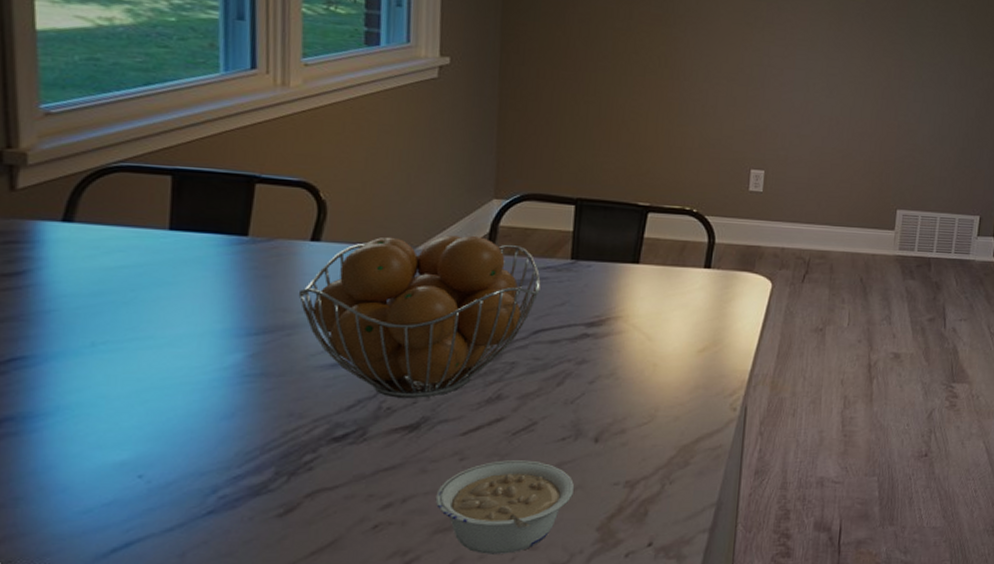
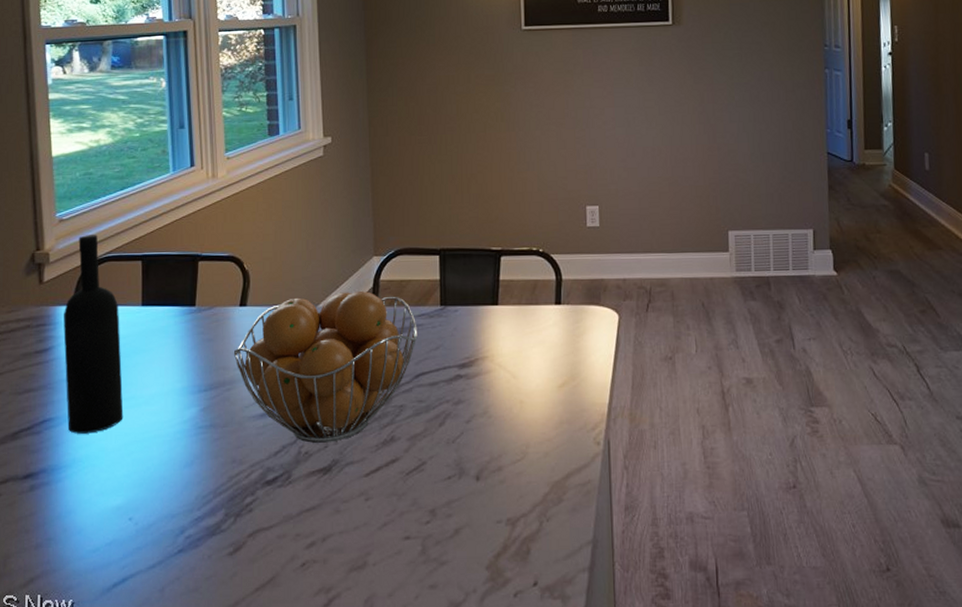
wine bottle: none [46,136,136,377] -> present [63,235,124,434]
legume: present [435,460,575,554] -> none [349,499,463,592]

